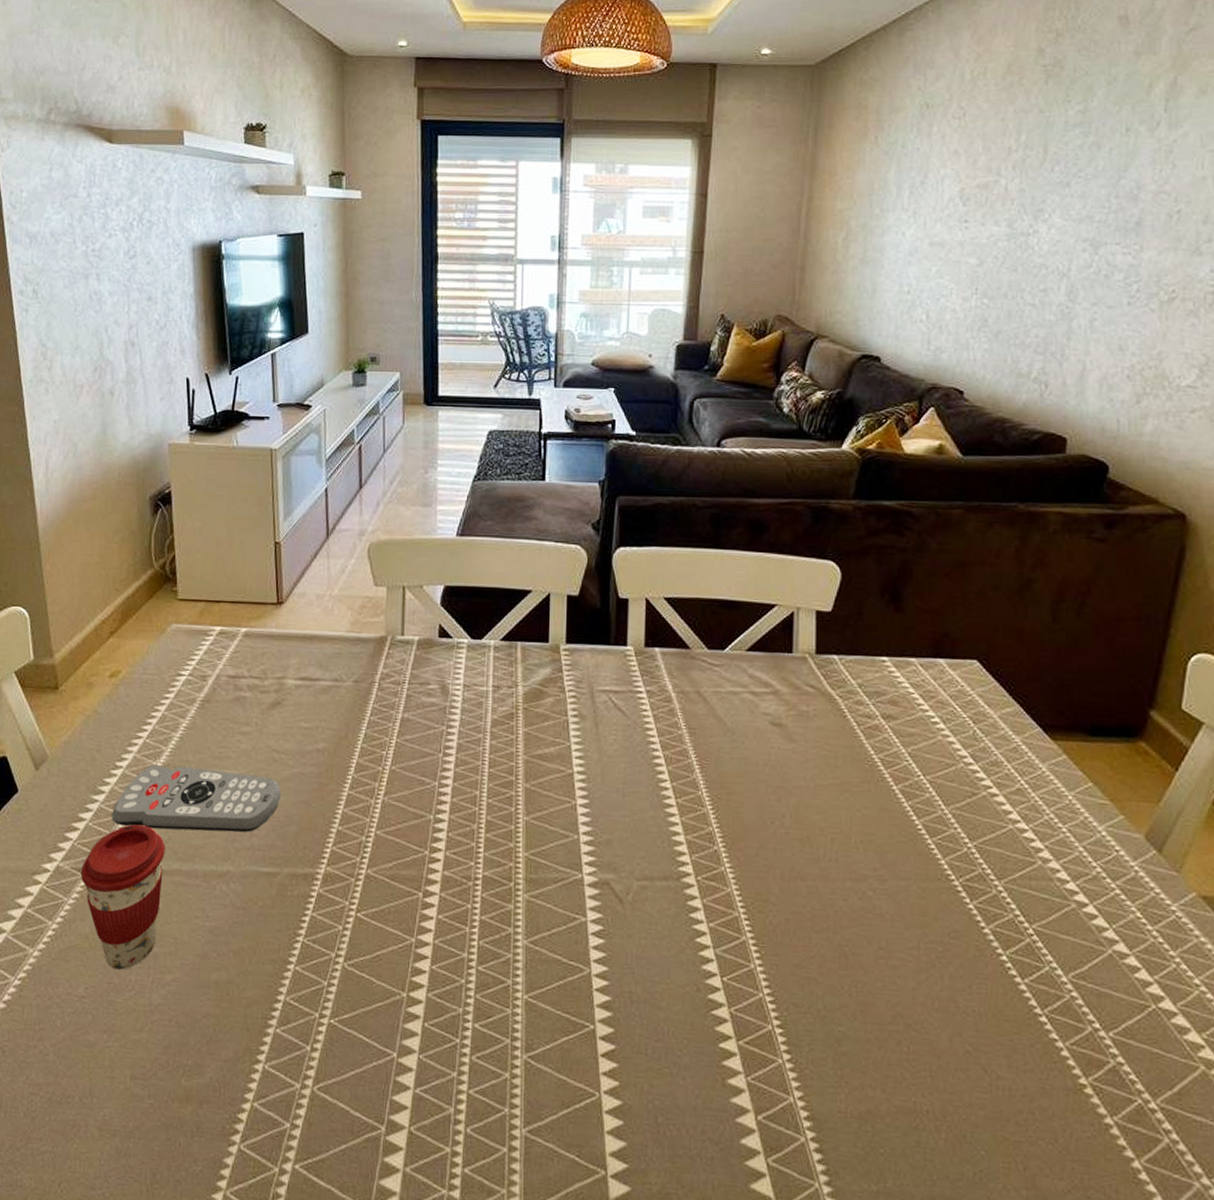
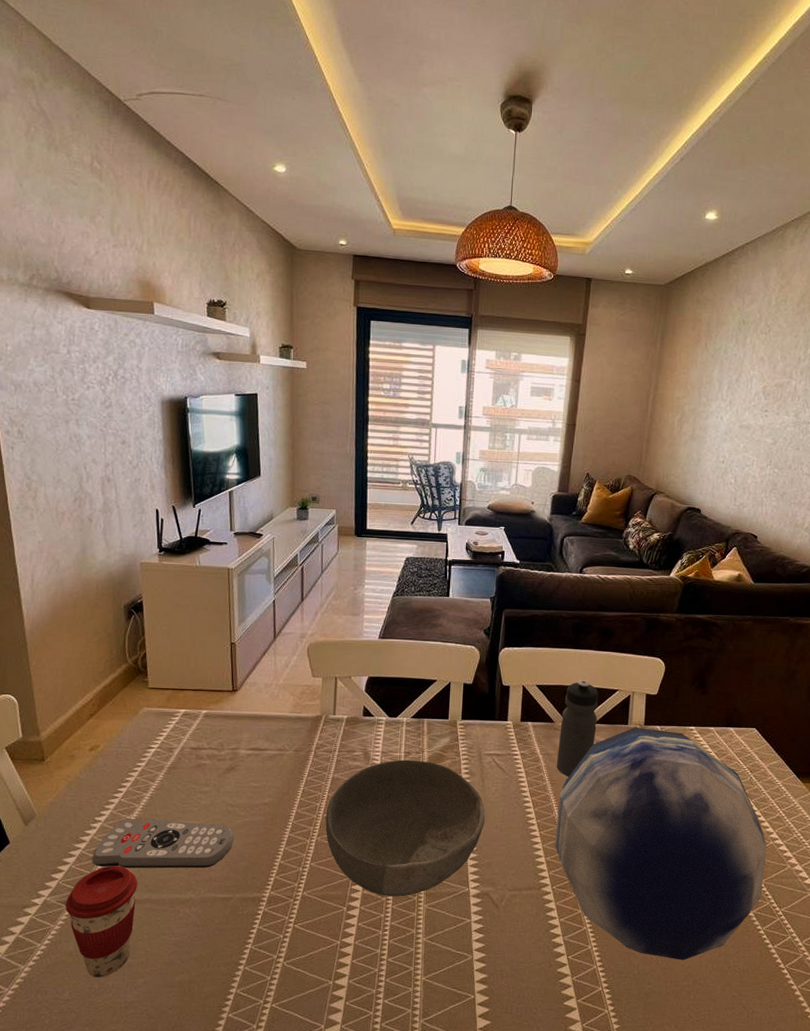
bowl: none [393,696,602,882] -> present [325,759,486,897]
water bottle: none [695,590,749,724] -> present [556,679,599,777]
decorative orb: none [696,656,1005,994] -> present [554,726,767,961]

